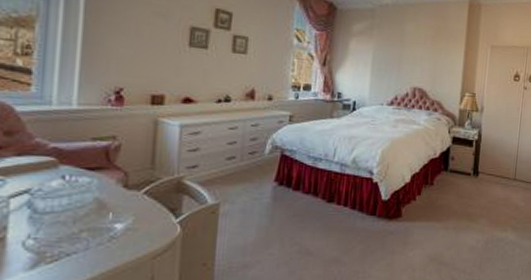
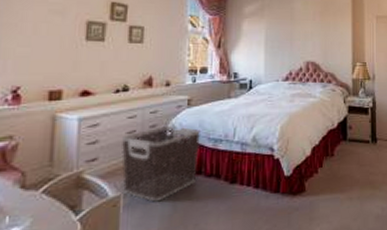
clothes hamper: none [222,140,300,213] -> present [122,126,200,202]

